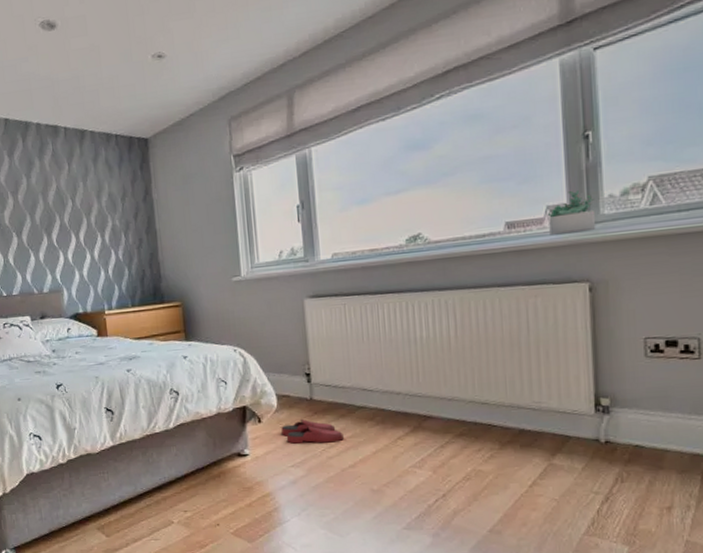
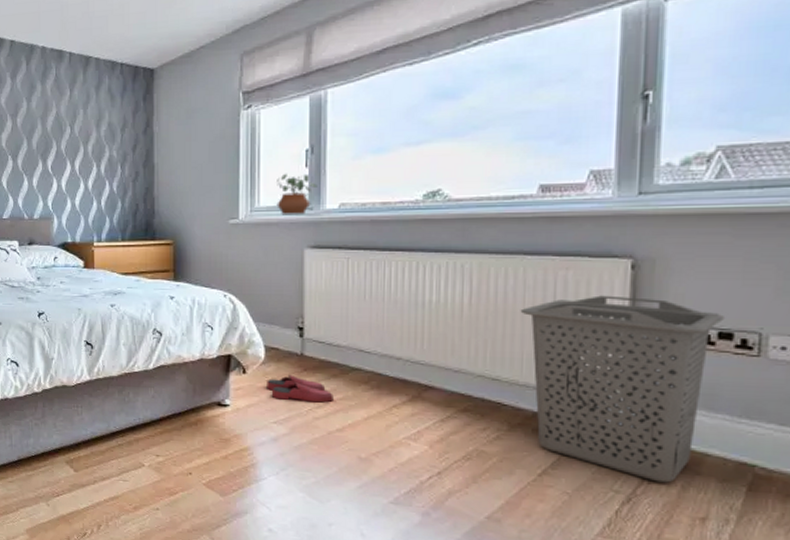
potted plant: none [273,228,311,269] -> present [277,173,318,215]
laundry basket: none [499,316,670,480] -> present [520,295,726,483]
succulent plant: present [548,190,596,235] -> none [590,156,649,203]

